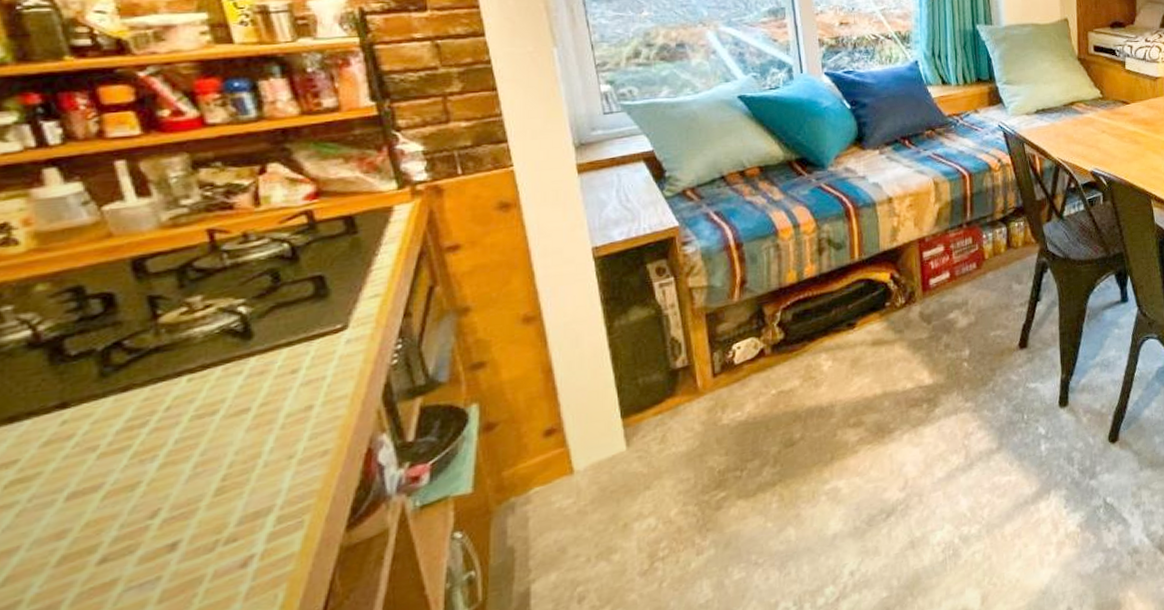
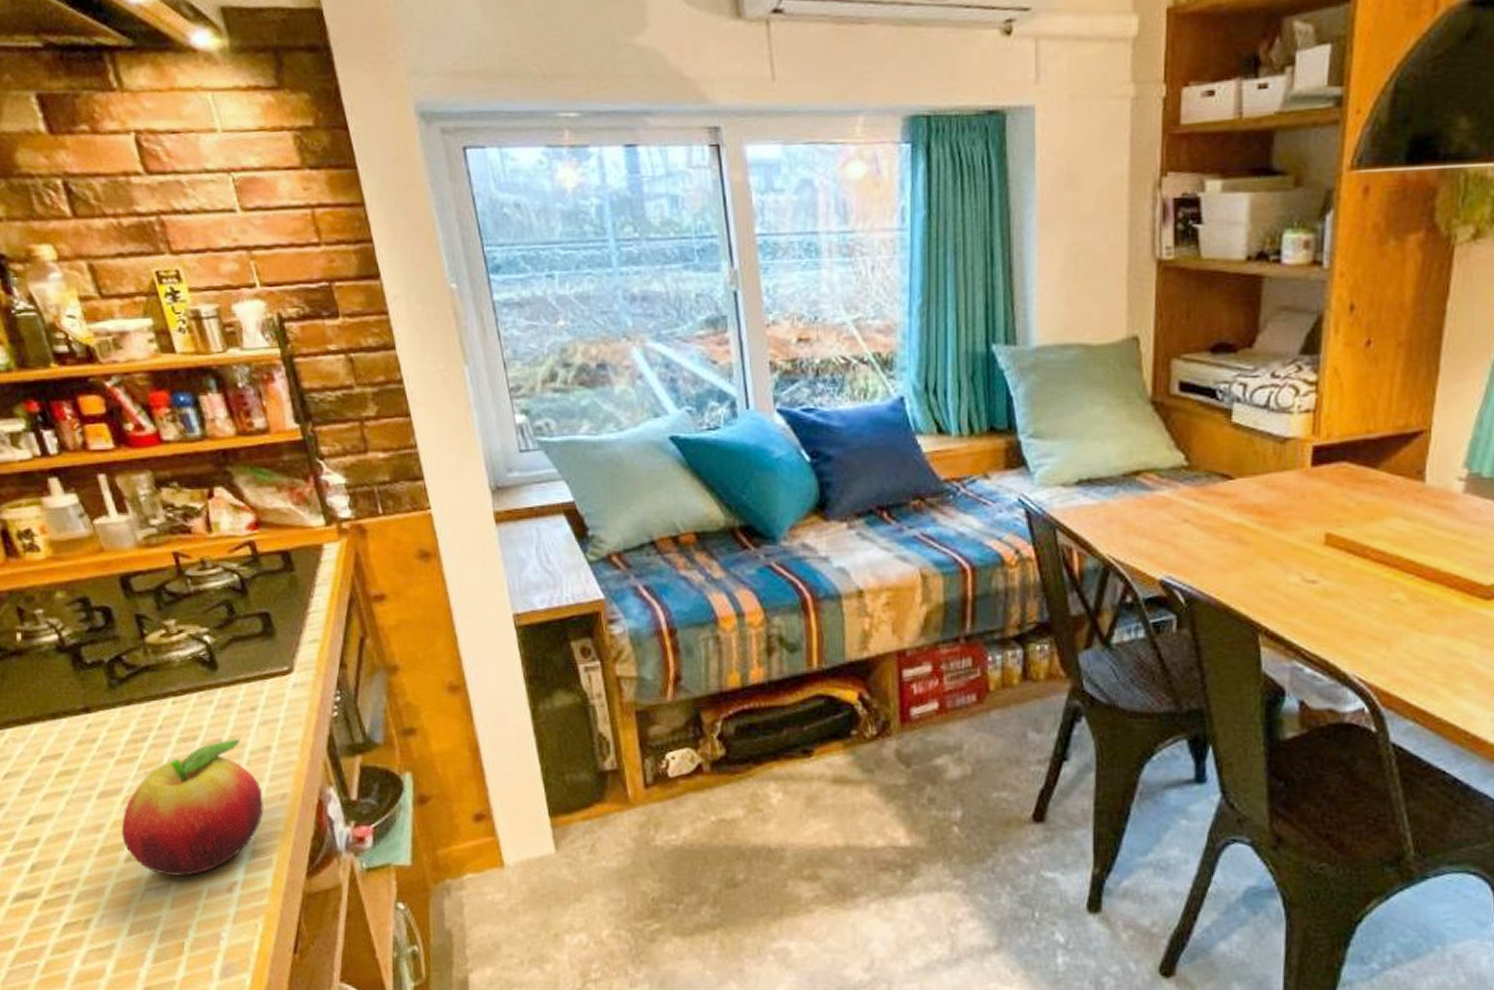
fruit: none [96,403,298,569] -> present [121,738,264,877]

